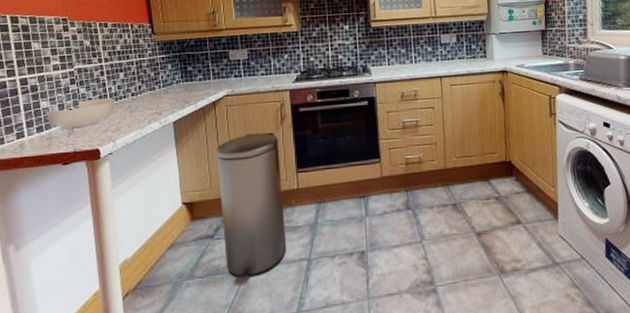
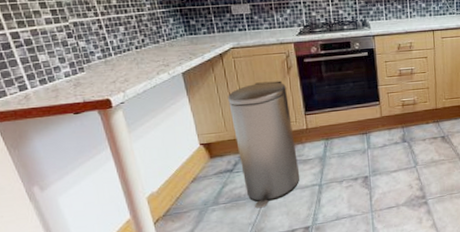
bowl: present [45,98,115,130] -> none [46,51,120,82]

